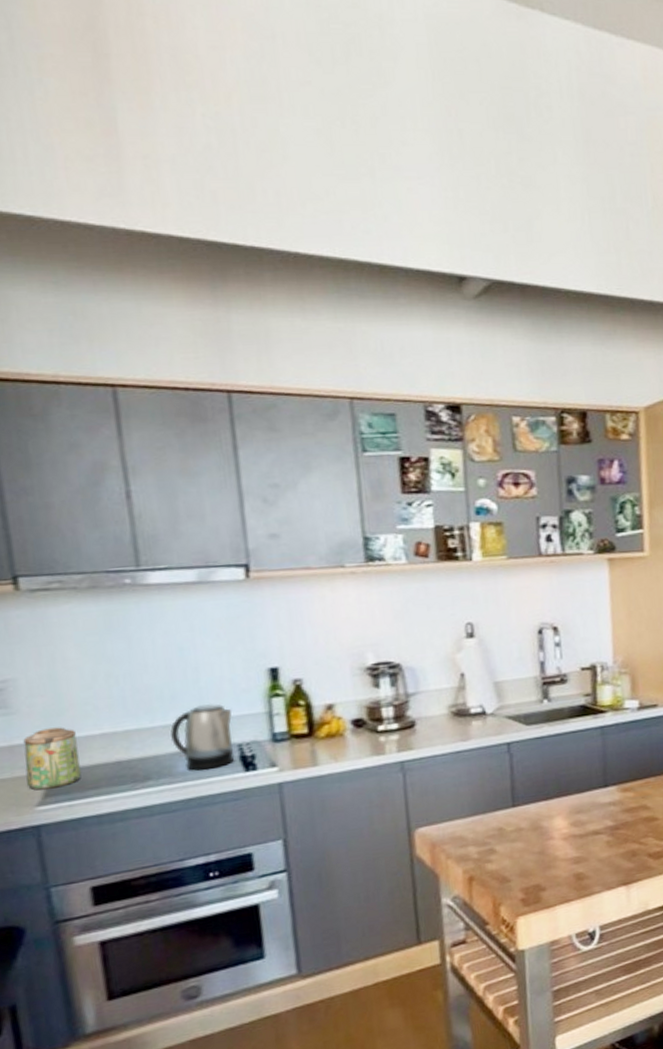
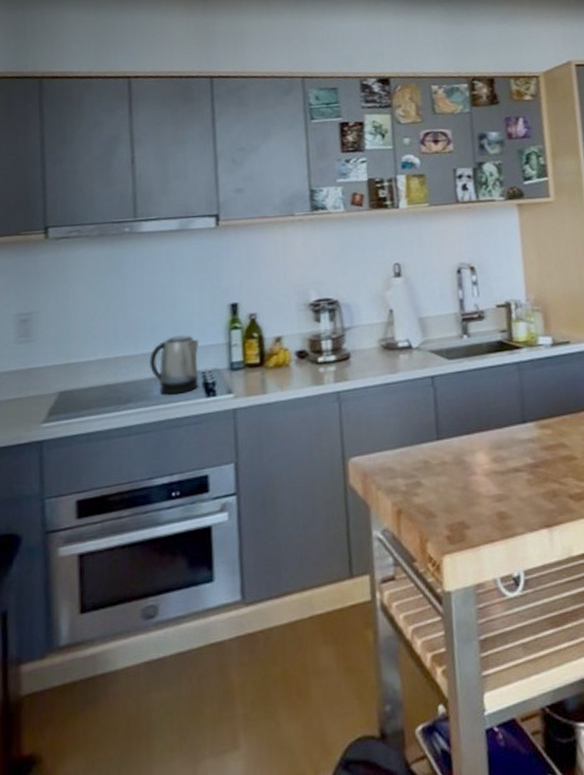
canister: present [23,727,81,791] -> none [37,353,78,409]

